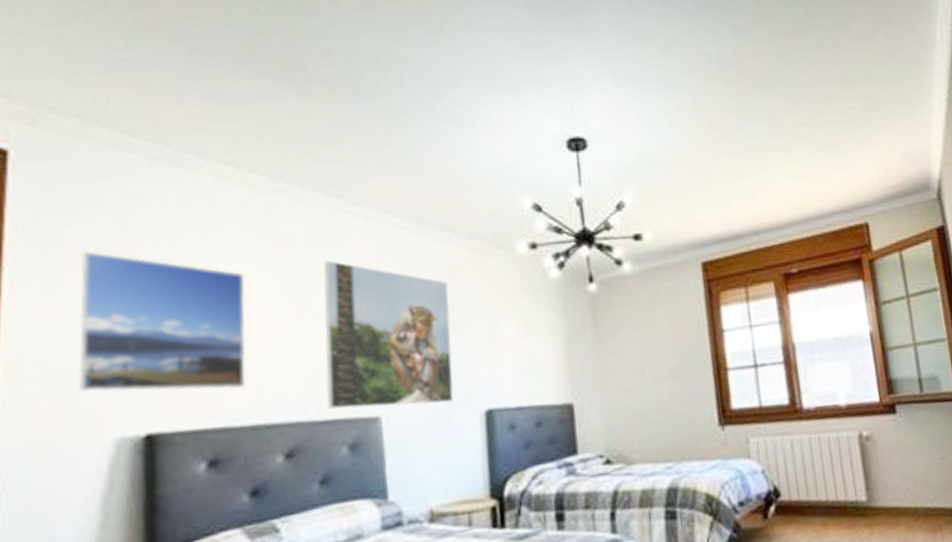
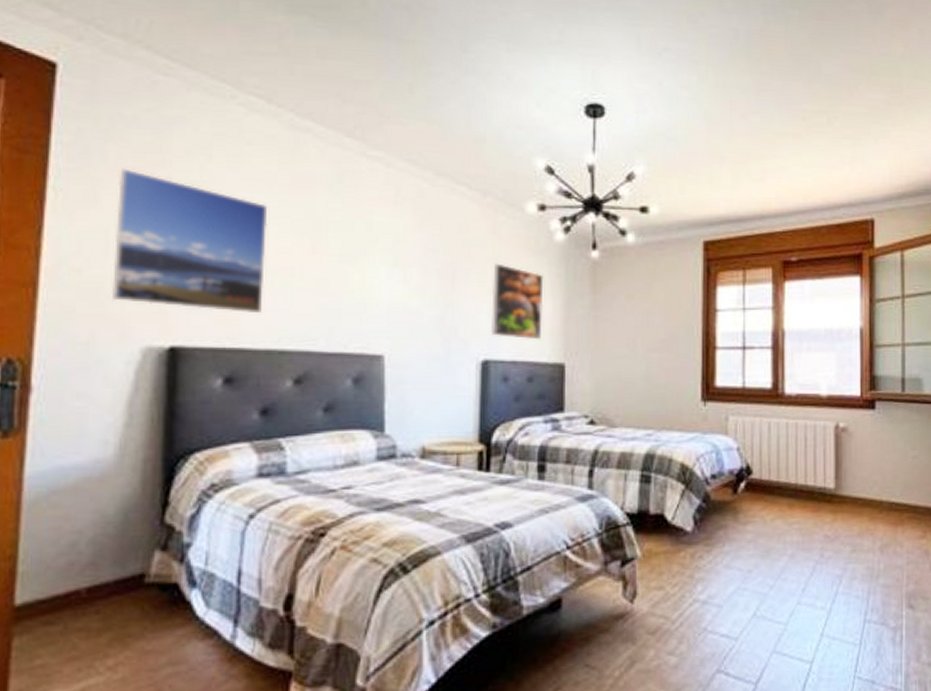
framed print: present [323,260,454,409] -> none [335,201,457,349]
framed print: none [489,307,546,383] -> present [490,263,544,340]

